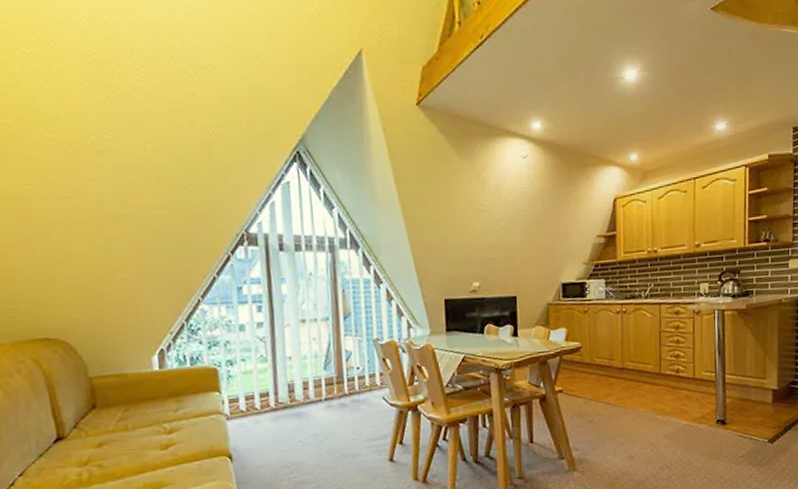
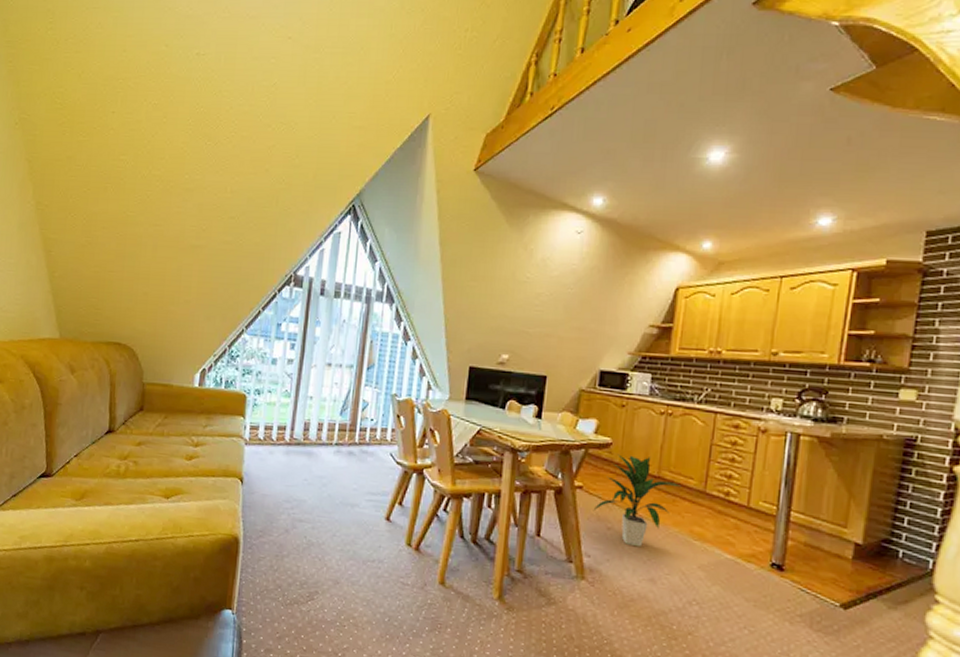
indoor plant: none [574,352,642,432] -> present [592,454,682,548]

